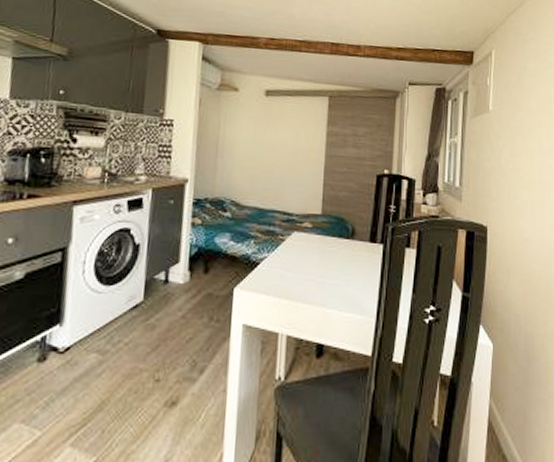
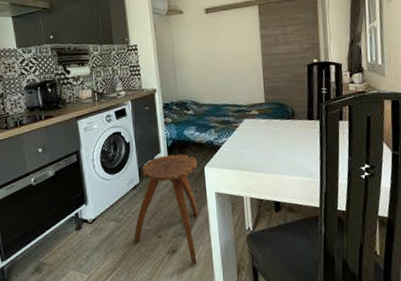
stool: none [120,267,225,425] -> present [134,154,199,265]

